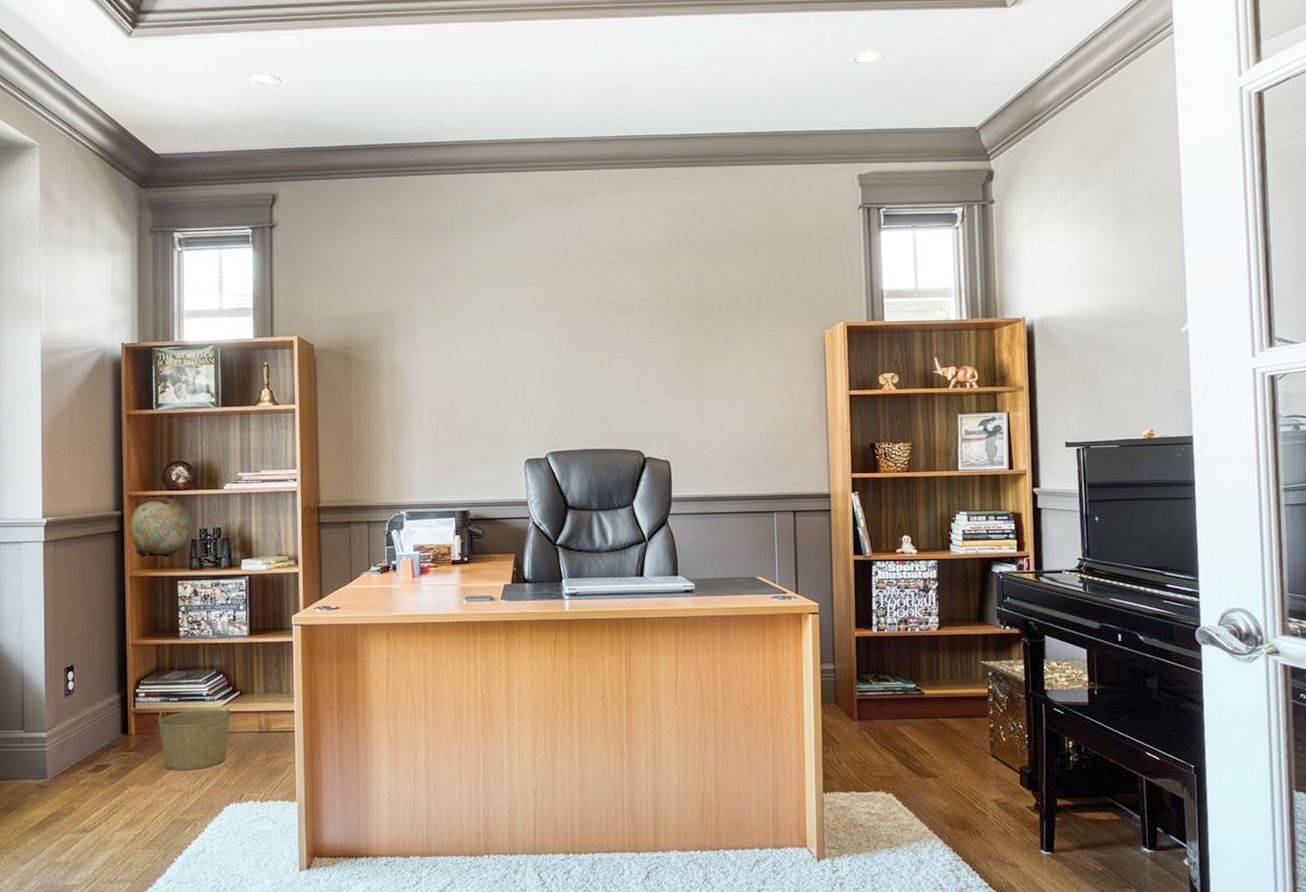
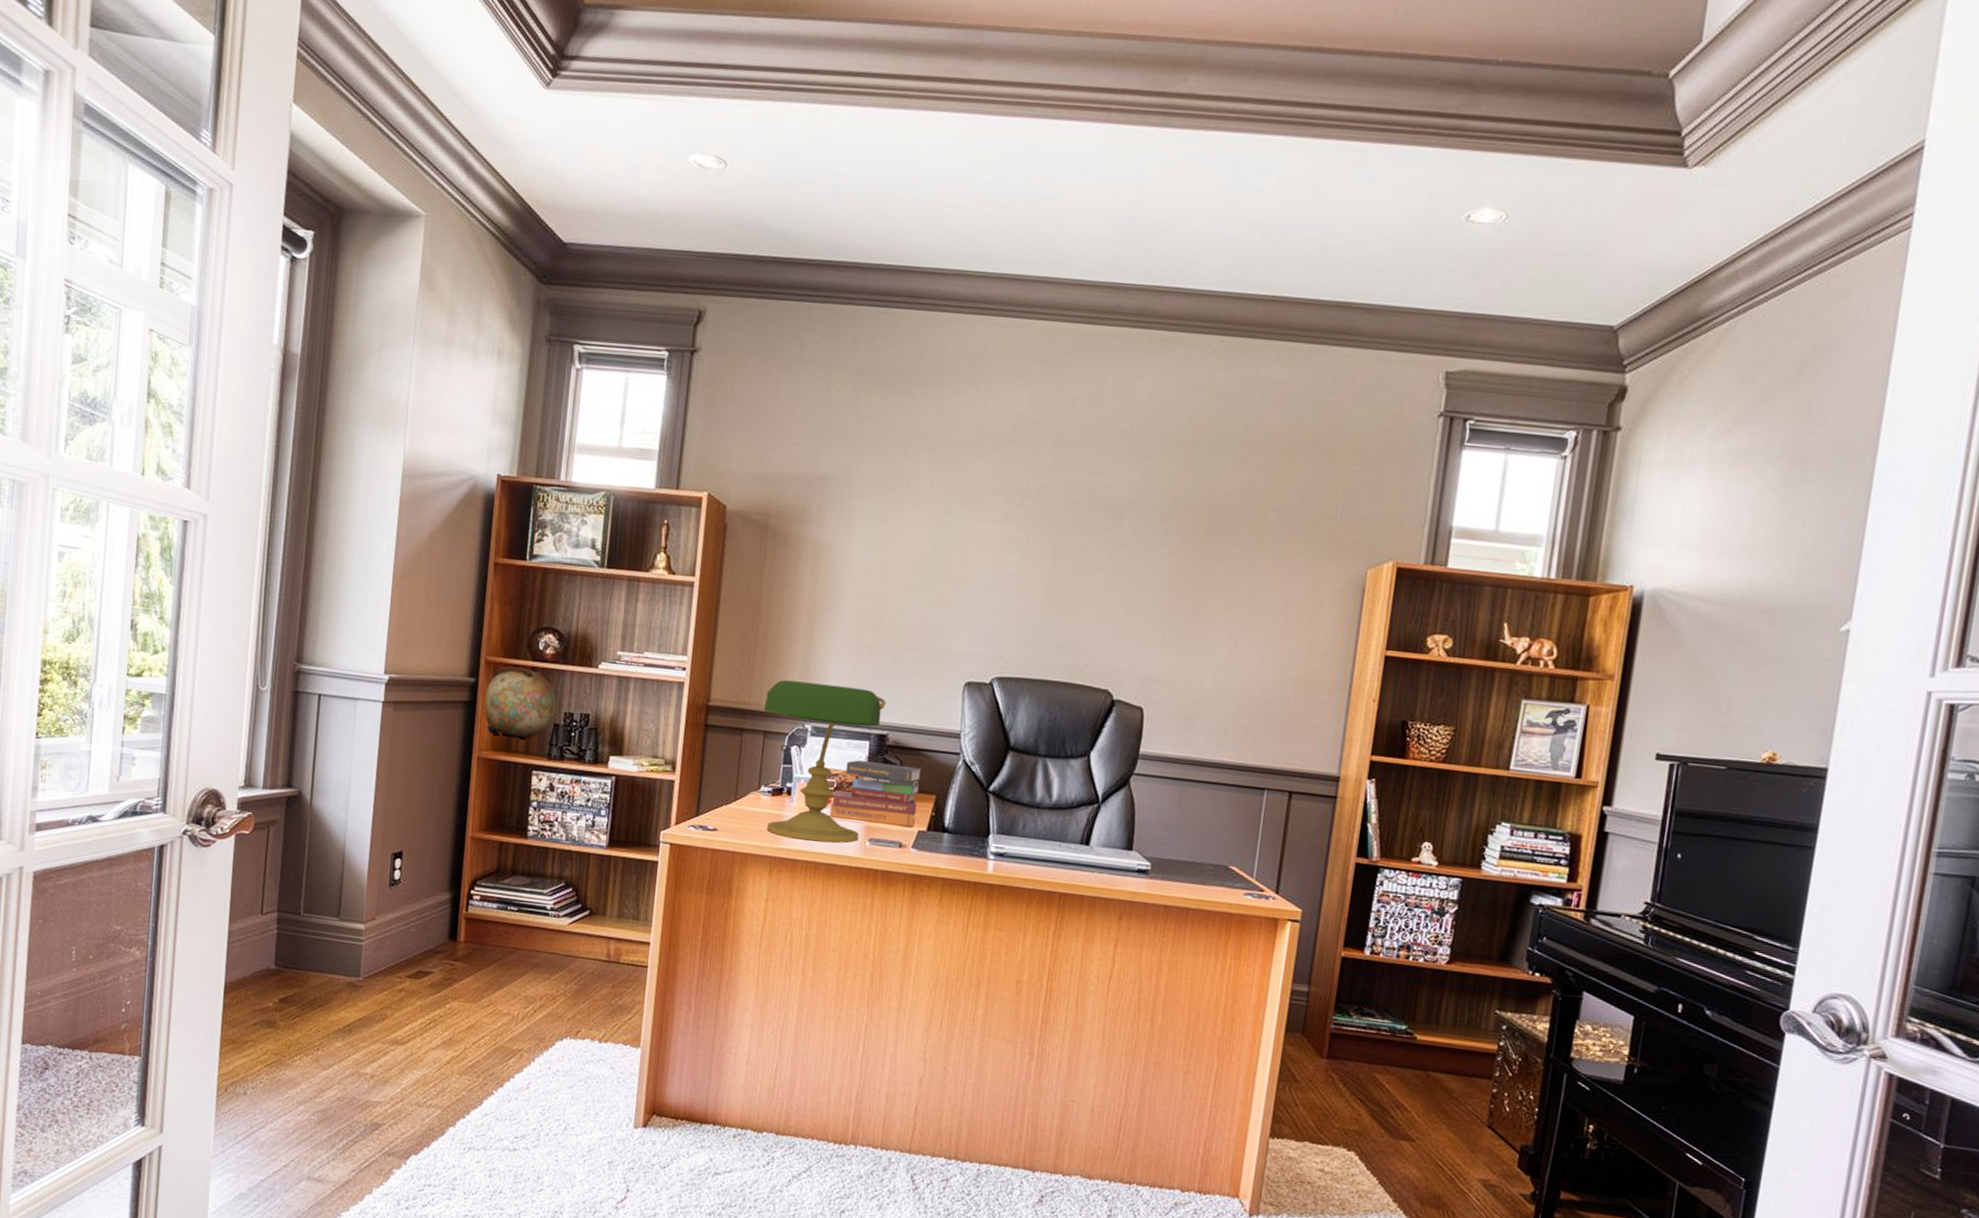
basket: present [159,709,231,771] -> none [492,919,576,994]
desk lamp: none [364,476,464,606] -> present [763,680,886,843]
books: none [430,533,501,584] -> present [829,760,922,827]

